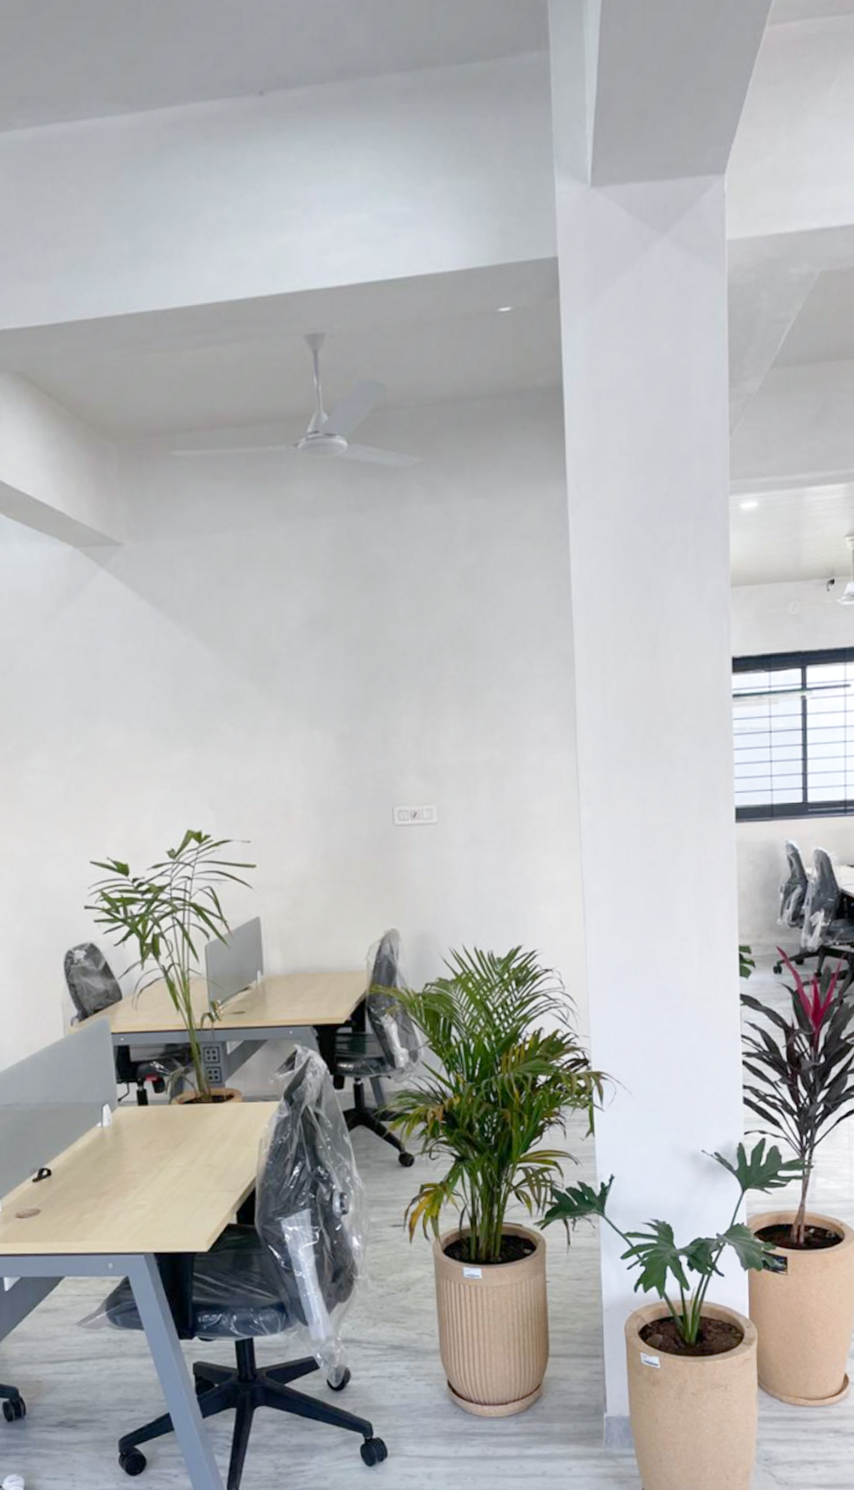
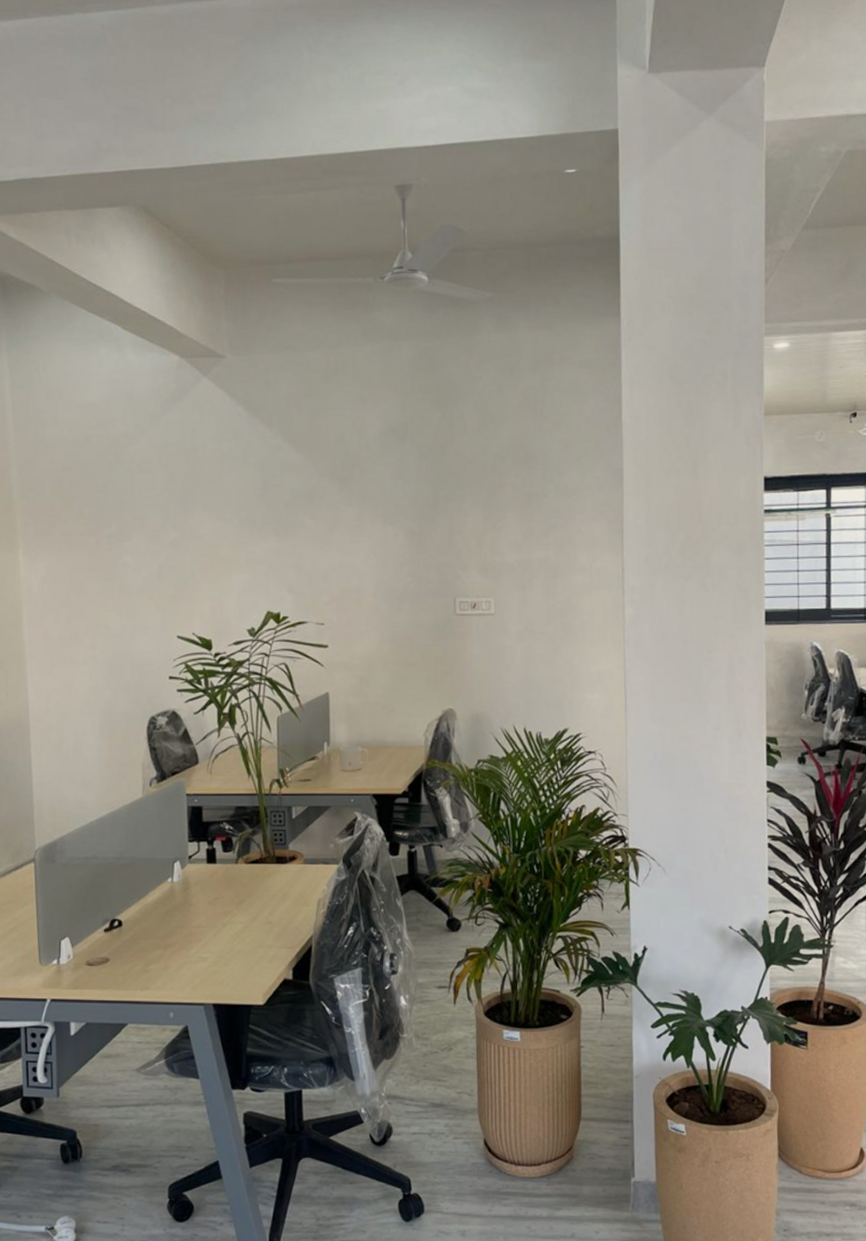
mug: none [273,973,307,1002] -> present [338,746,370,772]

